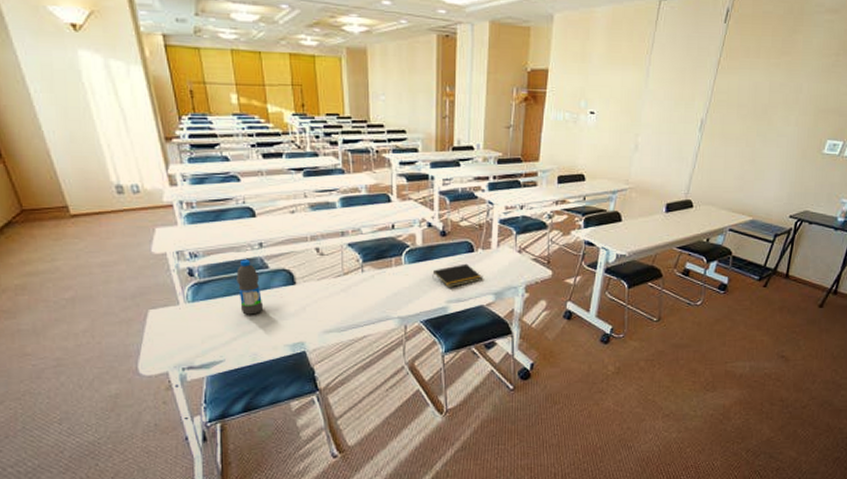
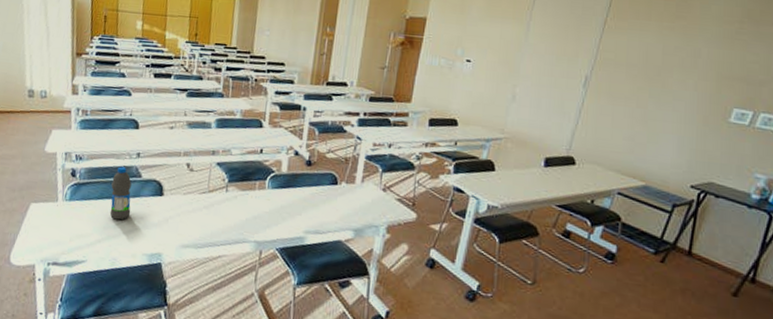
notepad: present [432,263,483,288] -> none [293,195,345,219]

